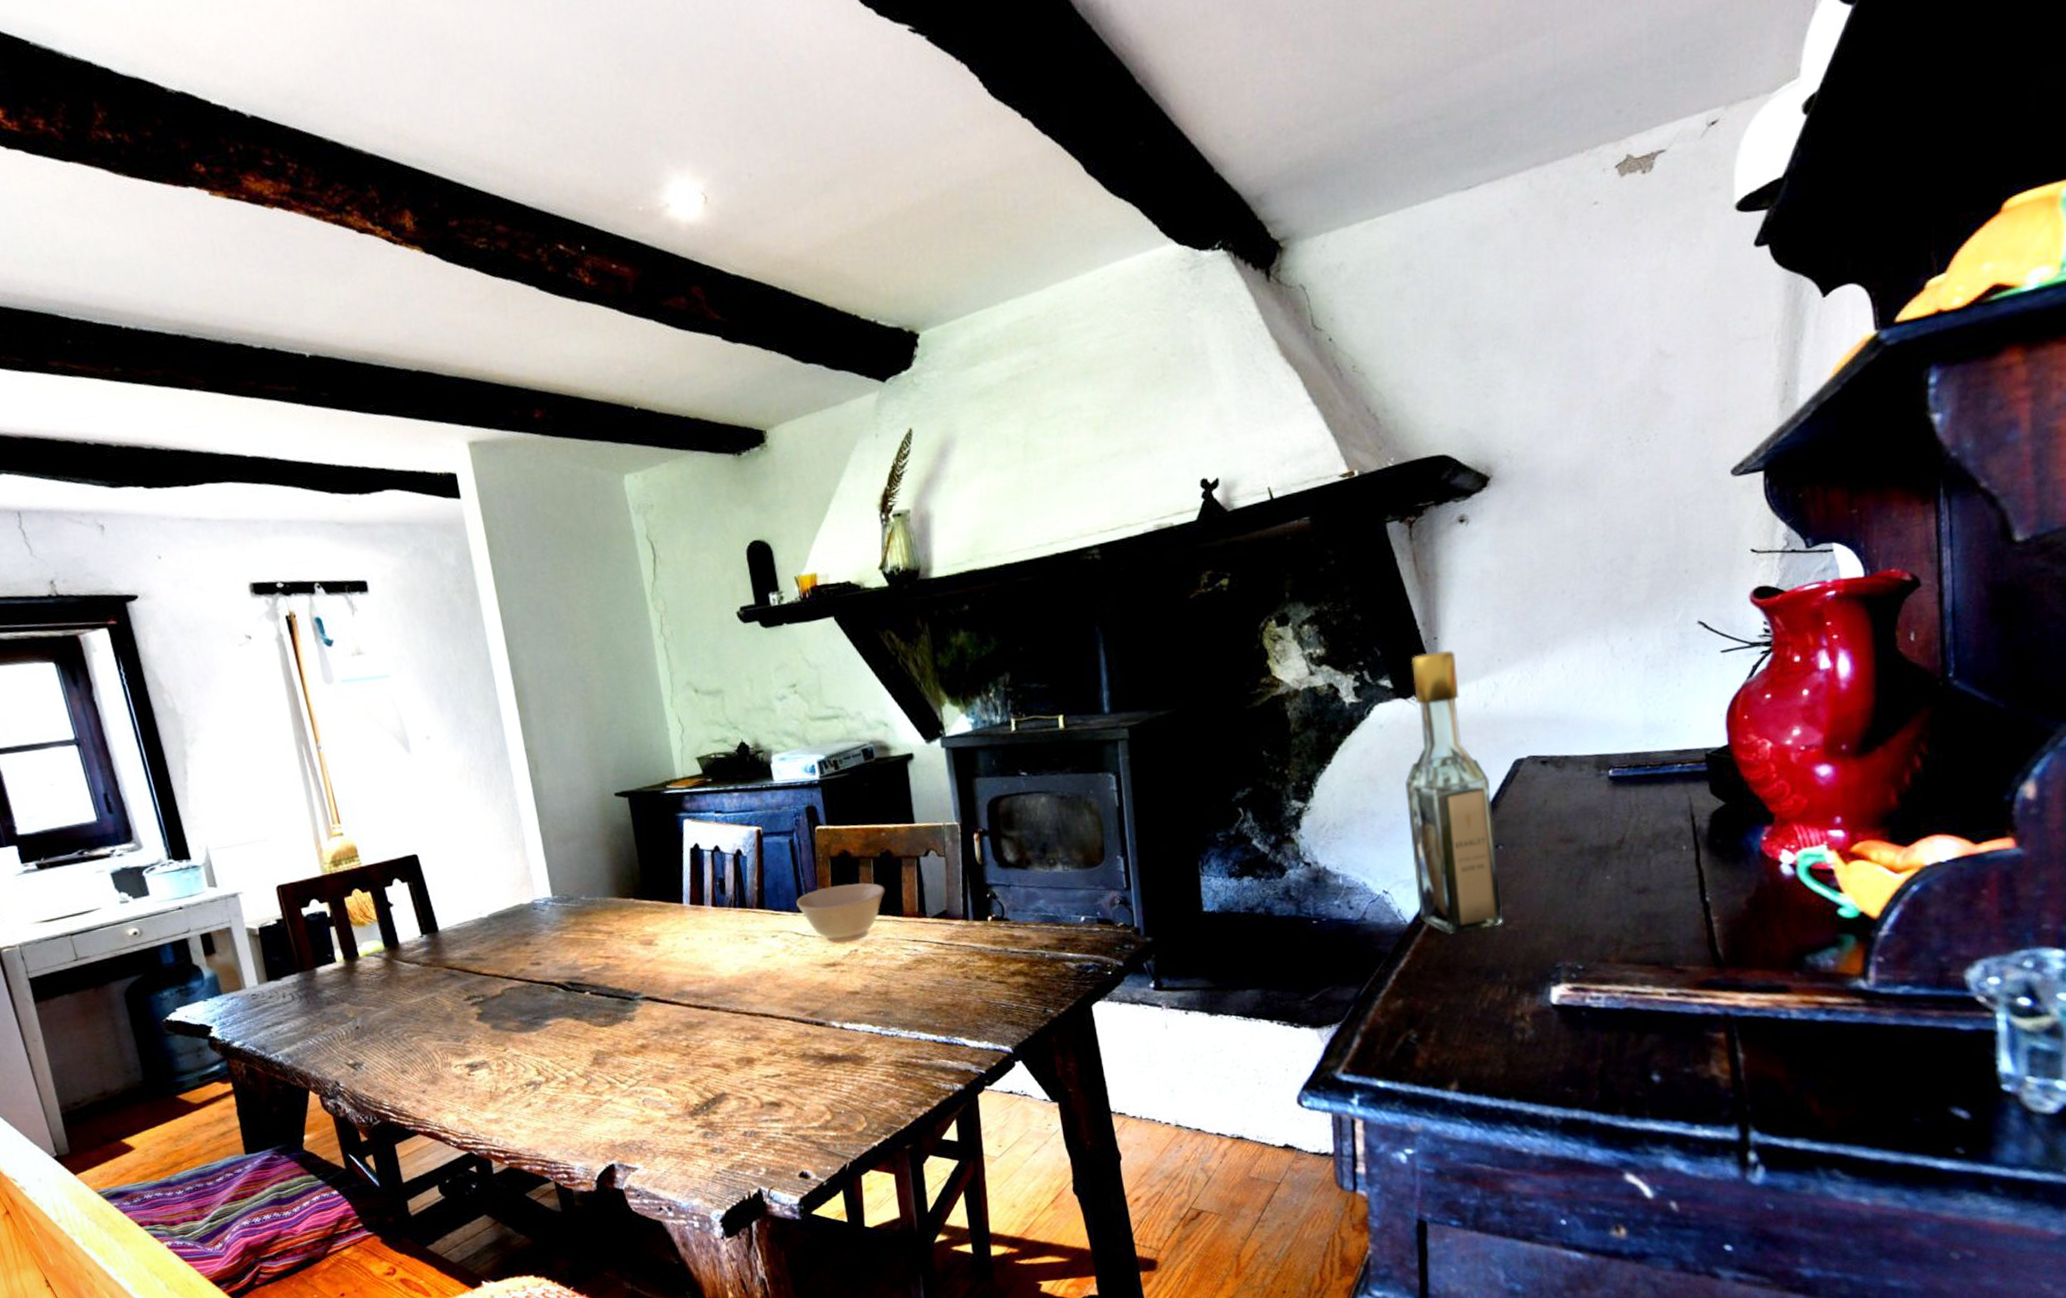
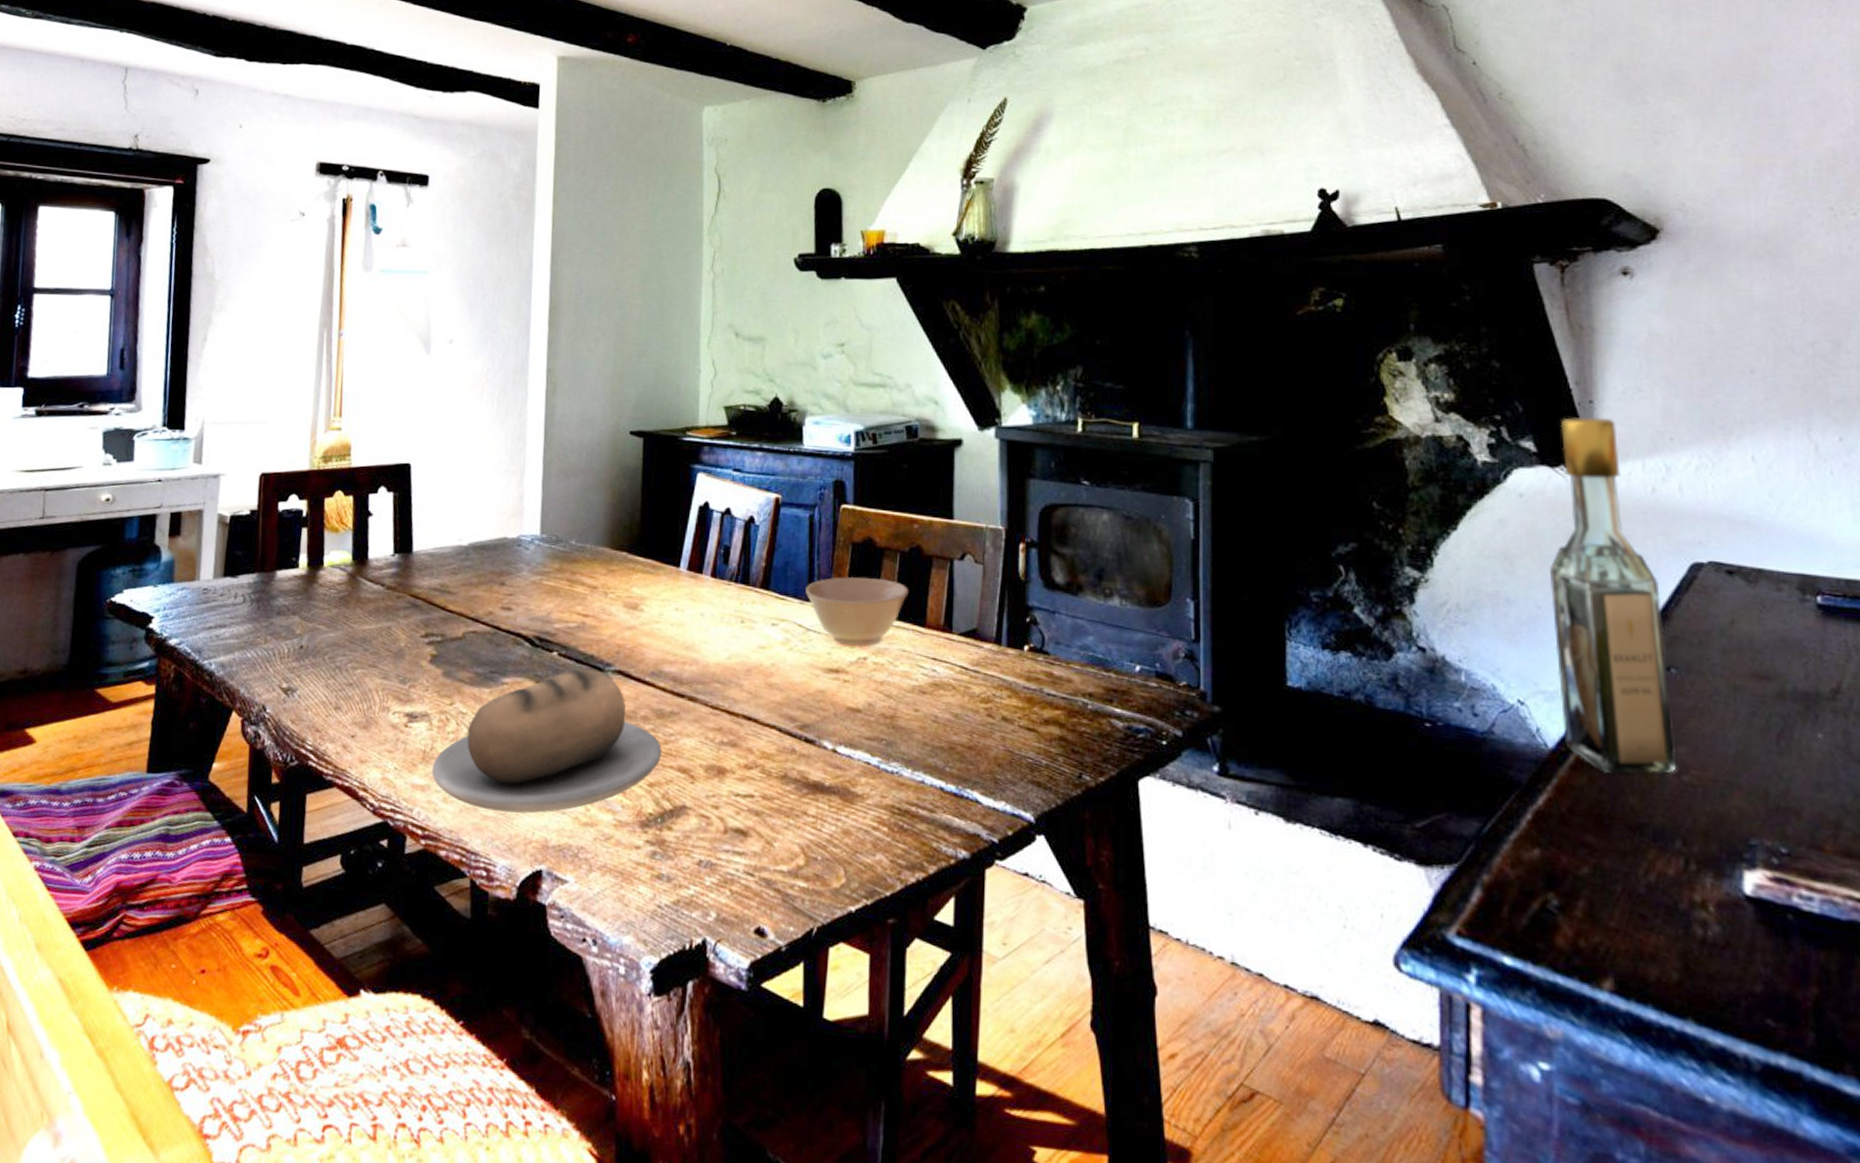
bread: none [500,1000,697,1128] -> present [432,668,662,814]

